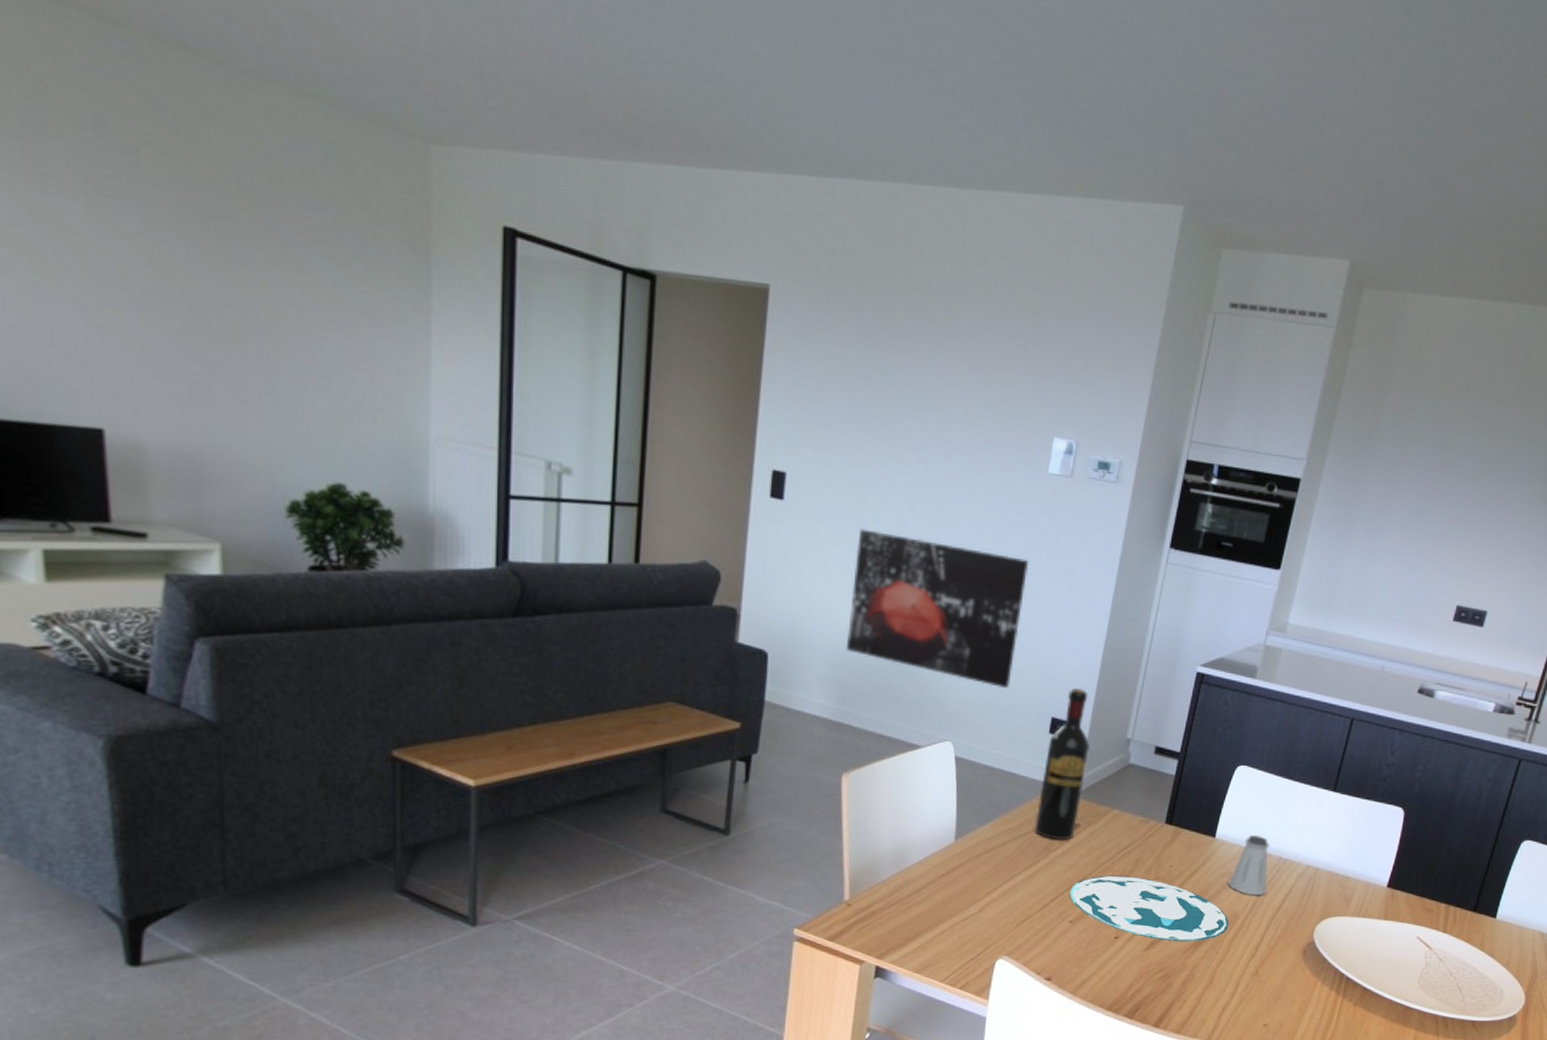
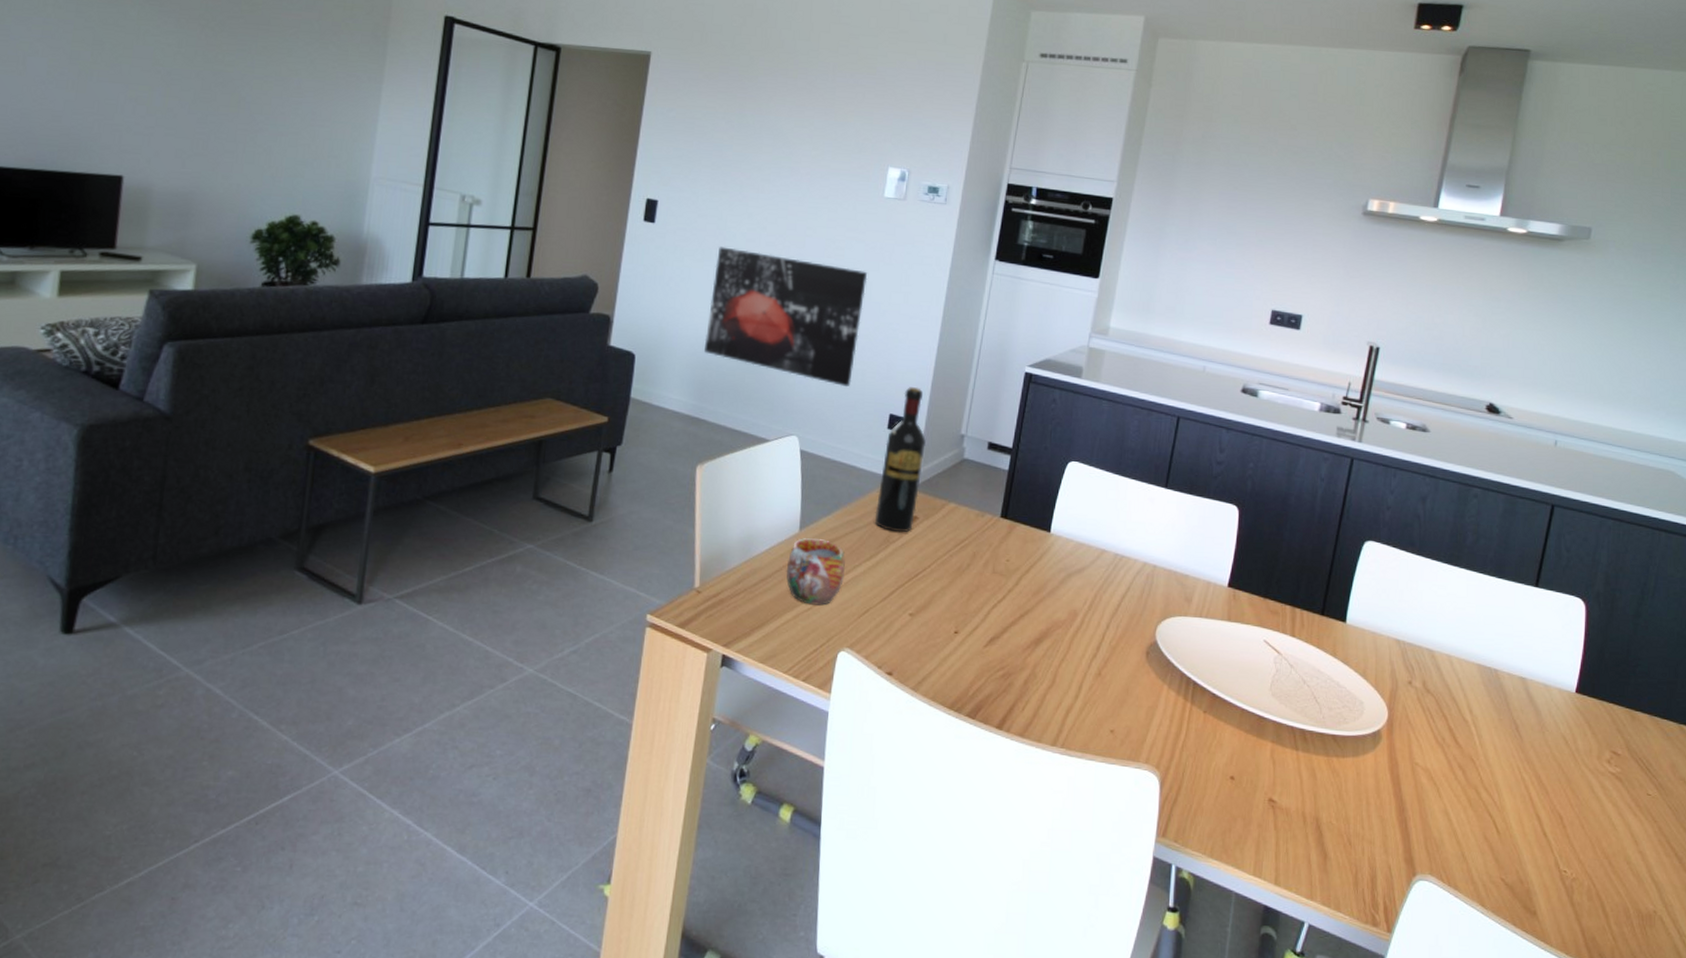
mug: none [941,848,1004,915] -> present [786,538,846,606]
plate: present [1070,875,1229,941] -> none [909,568,1068,638]
saltshaker: present [1228,835,1269,895] -> none [1065,531,1105,592]

